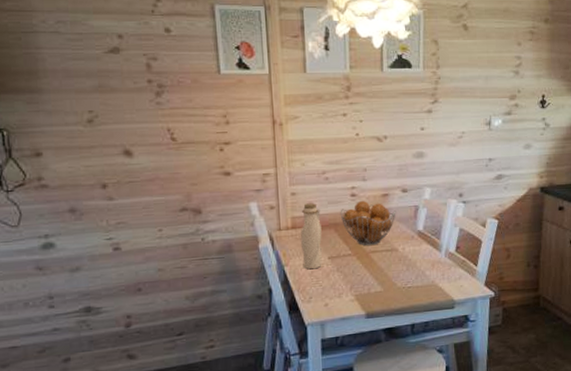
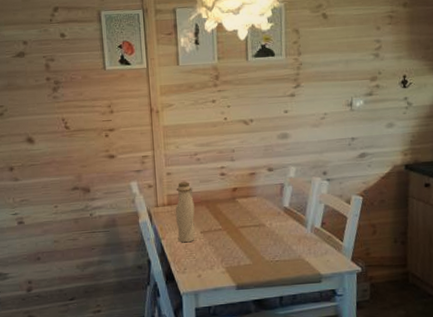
fruit basket: present [340,200,396,246] -> none [211,179,263,221]

